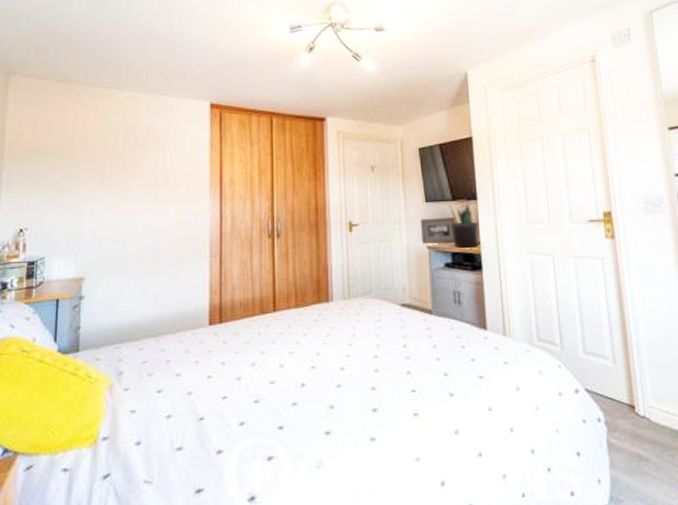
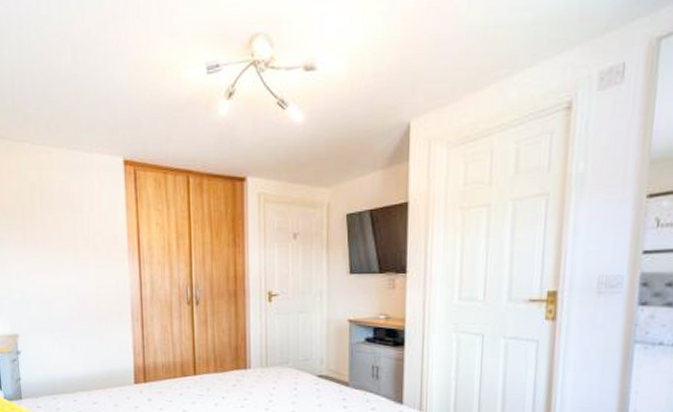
picture frame: present [420,217,455,245] -> none [342,291,381,319]
planter: present [449,203,480,249] -> none [374,276,406,324]

